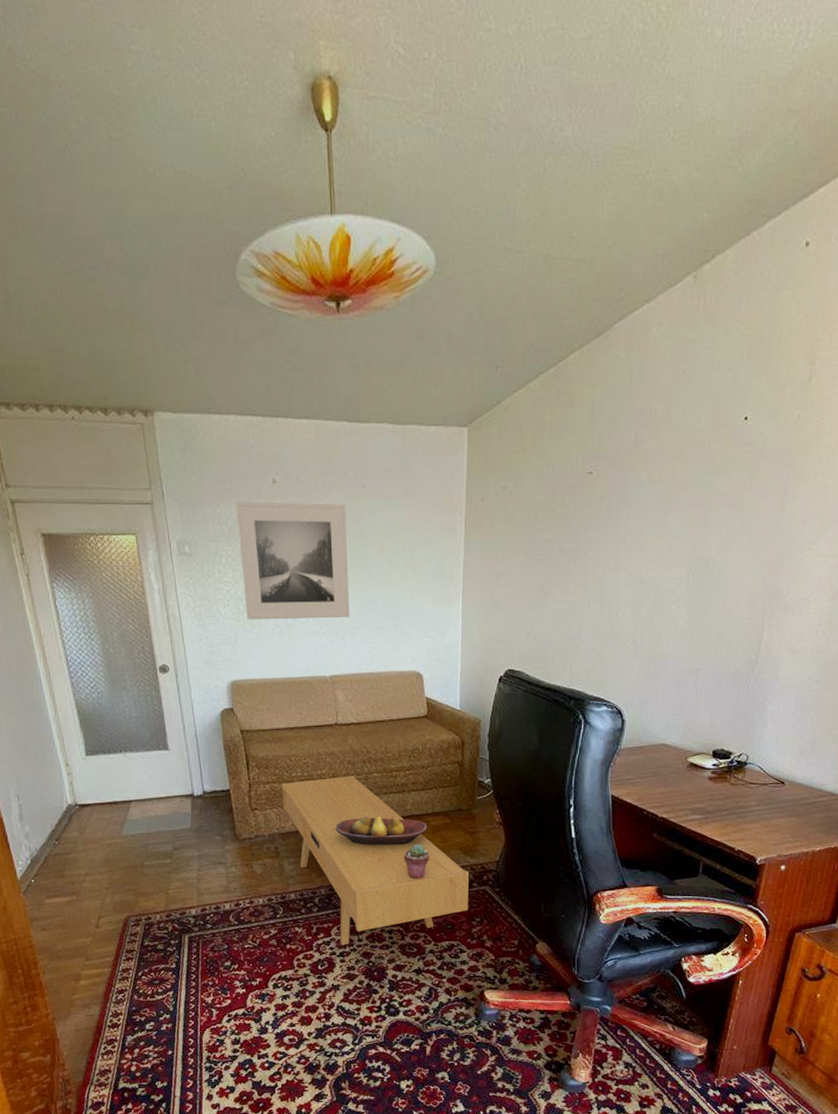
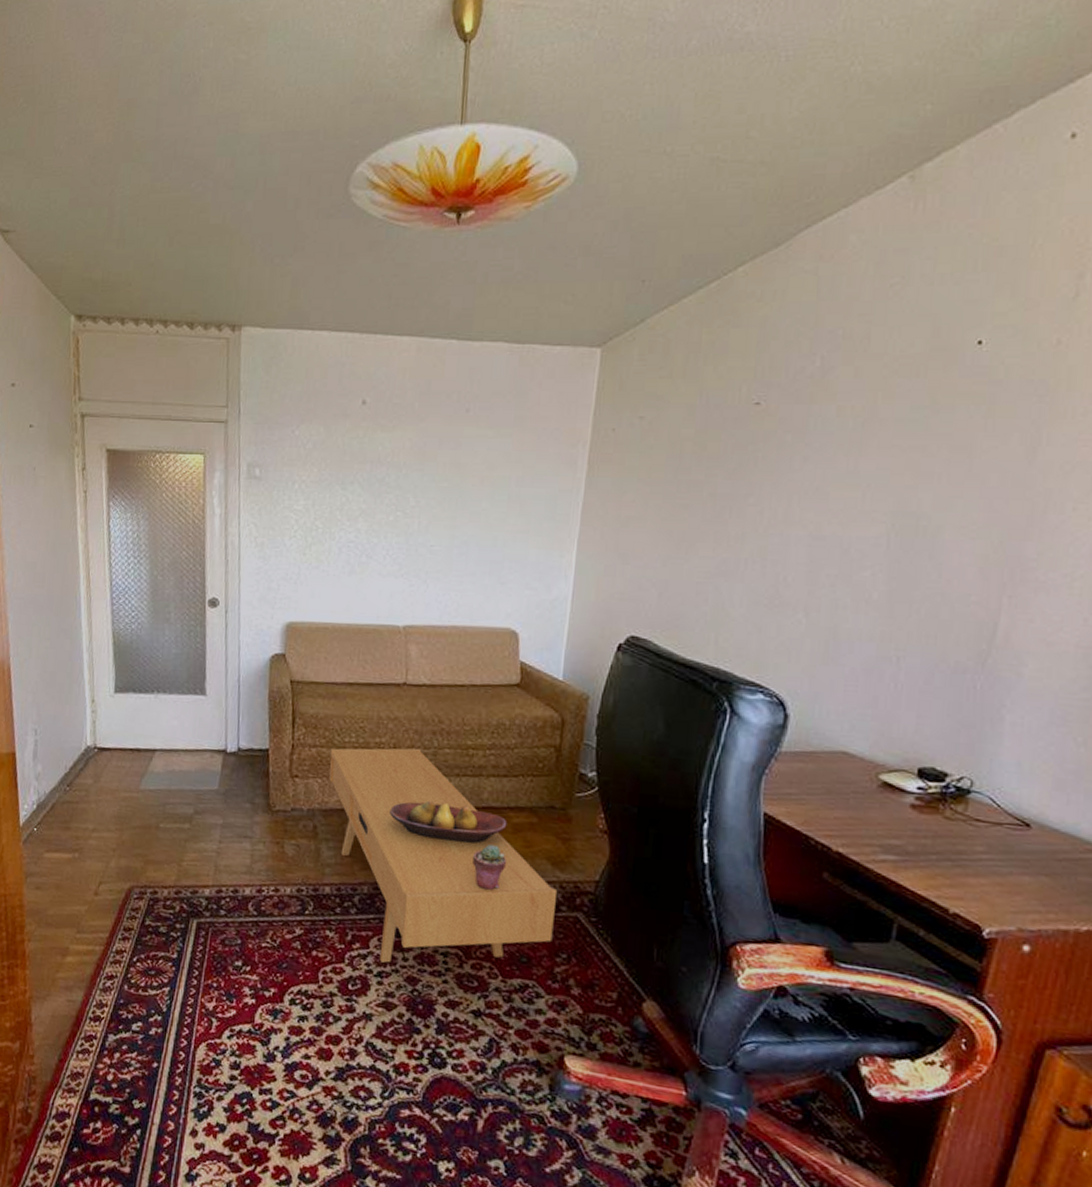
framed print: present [236,502,350,620] -> none [313,424,444,559]

